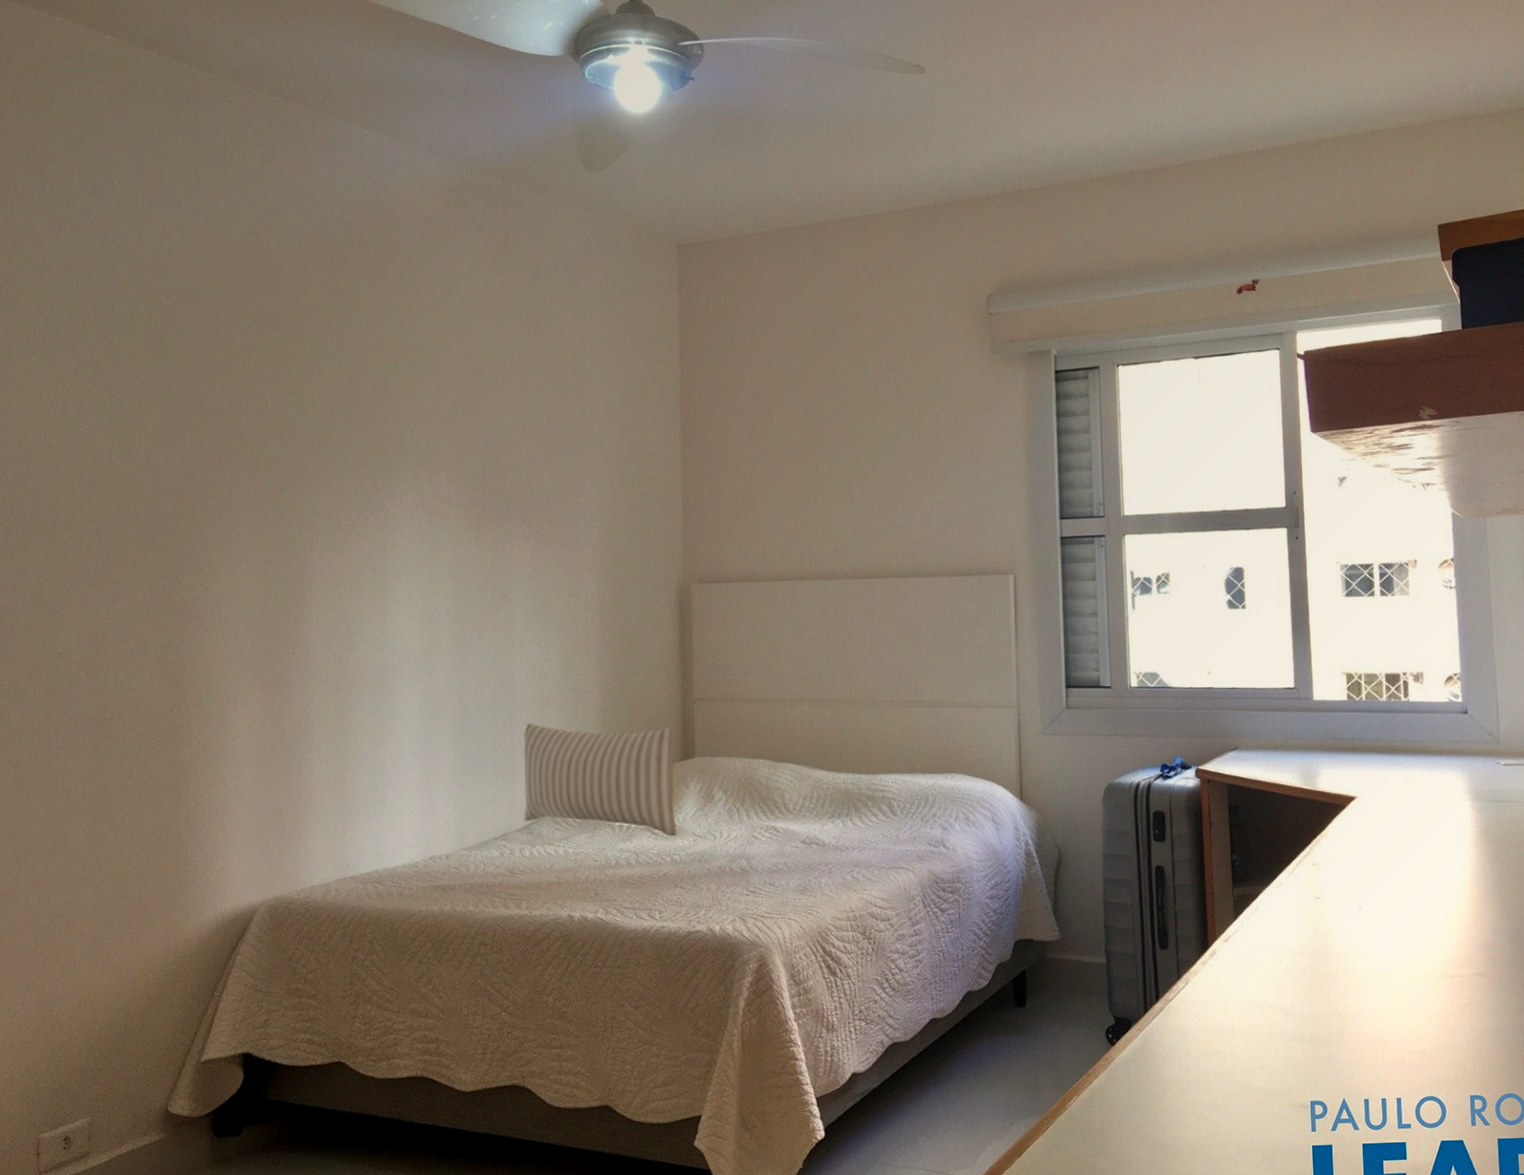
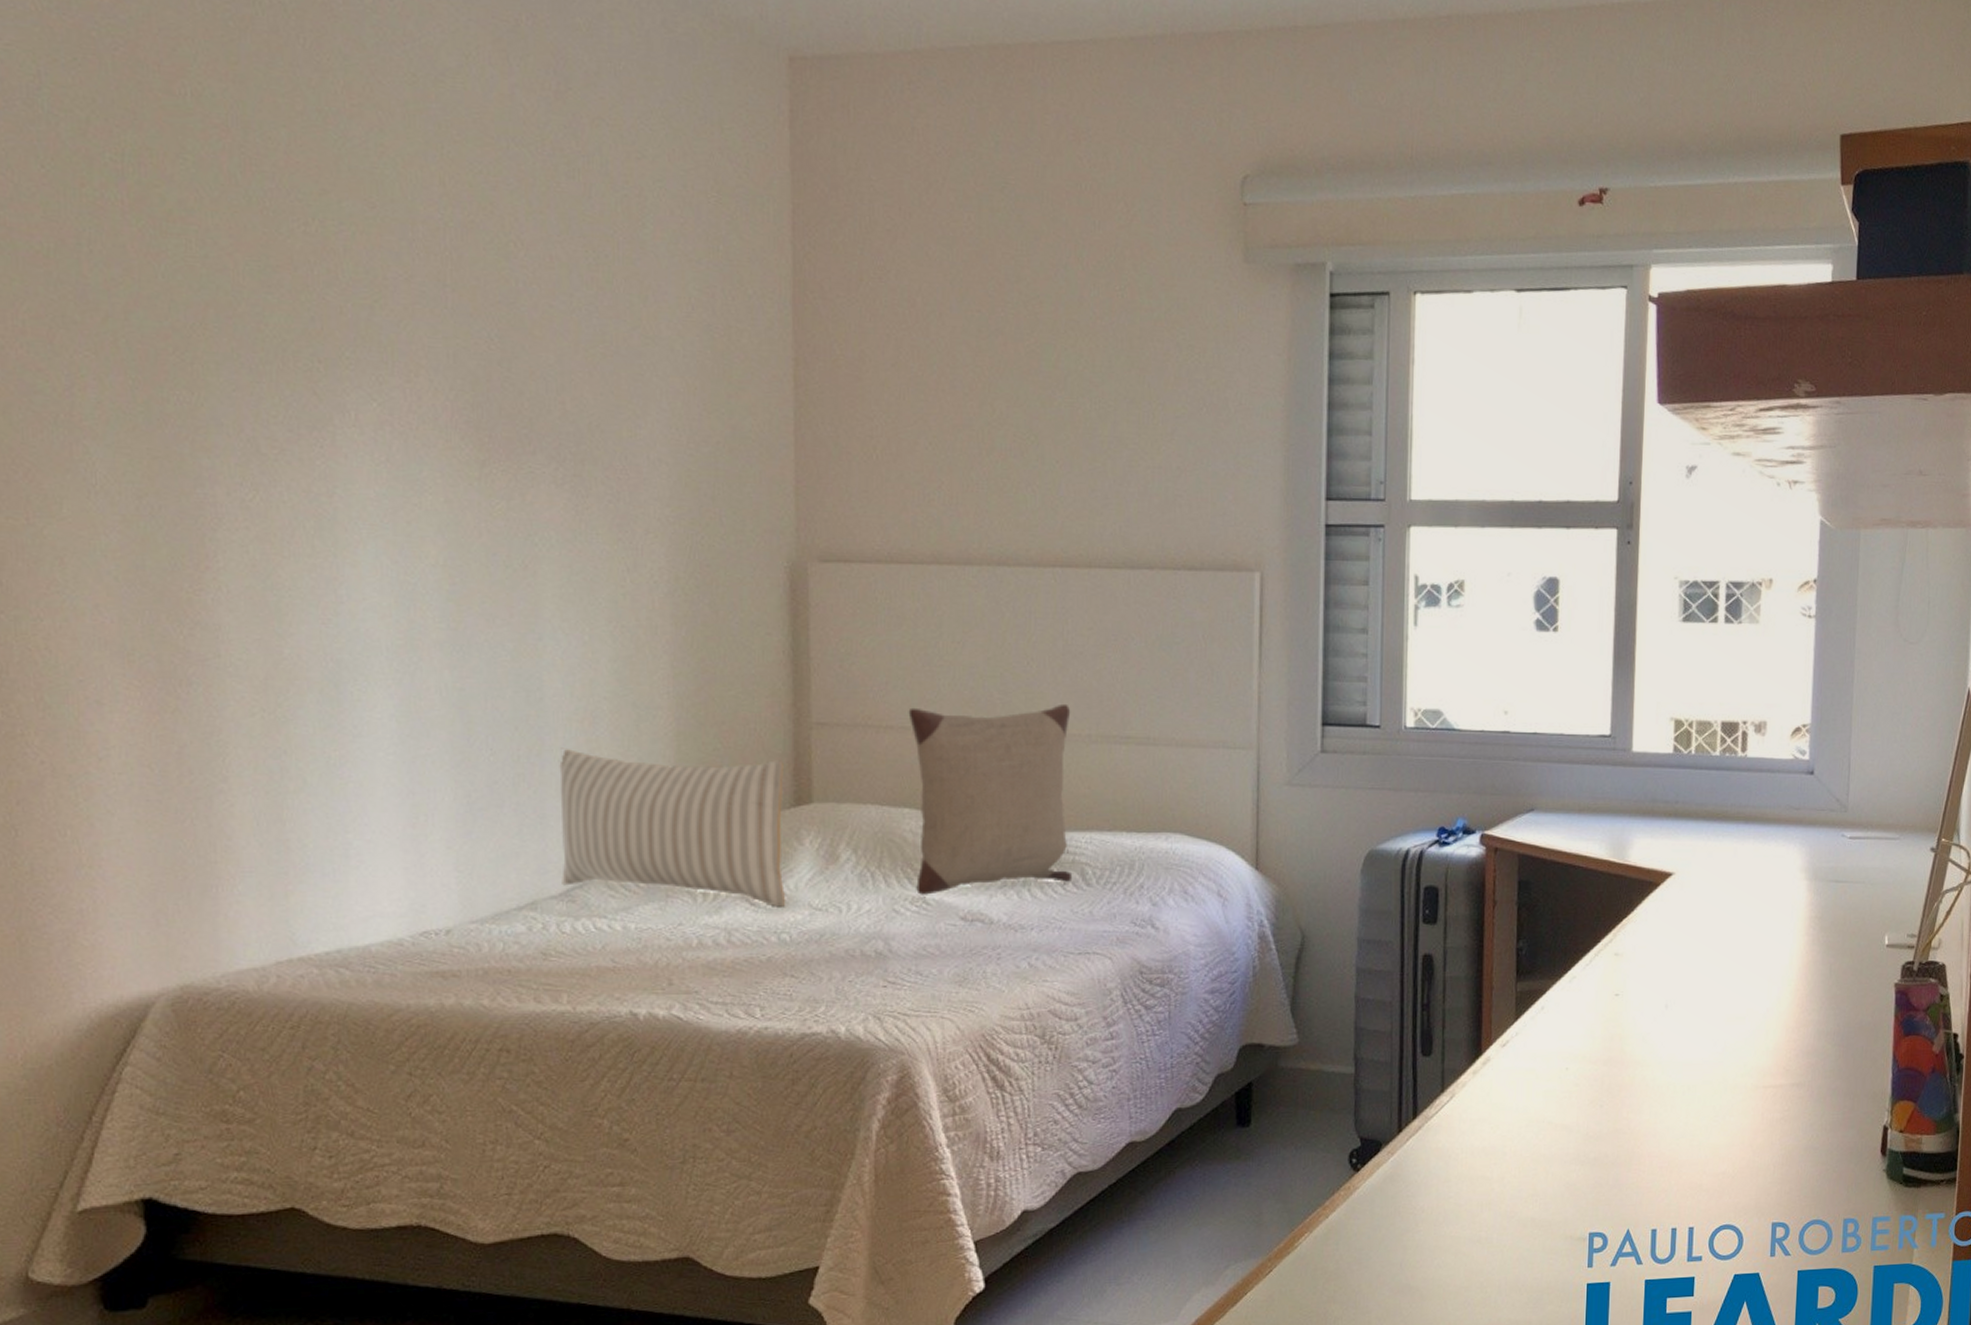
pillow: none [761,678,883,825] -> present [908,703,1073,895]

